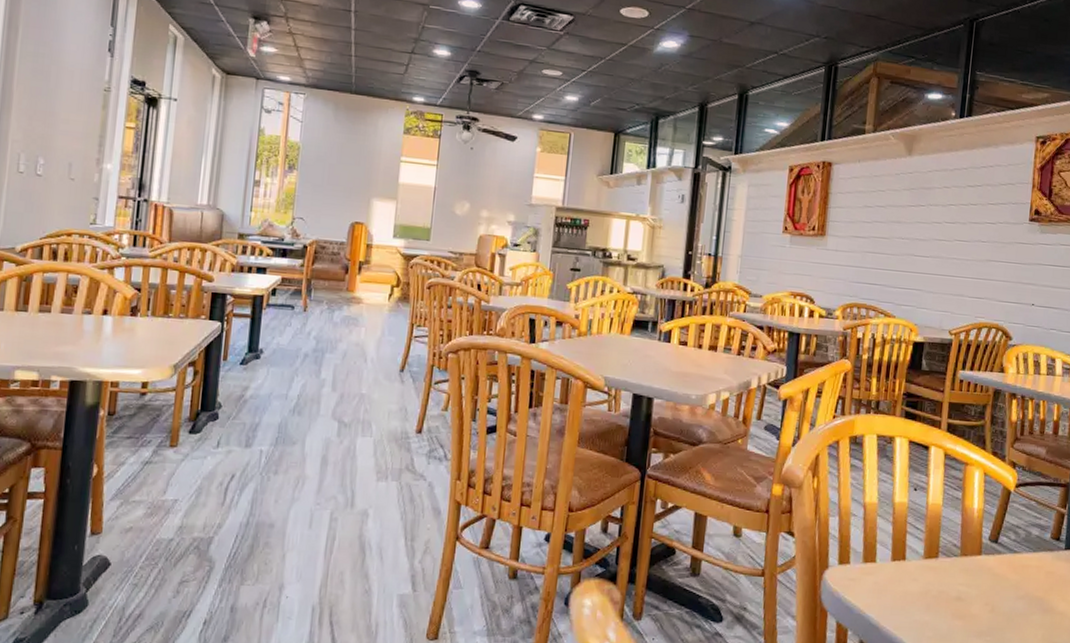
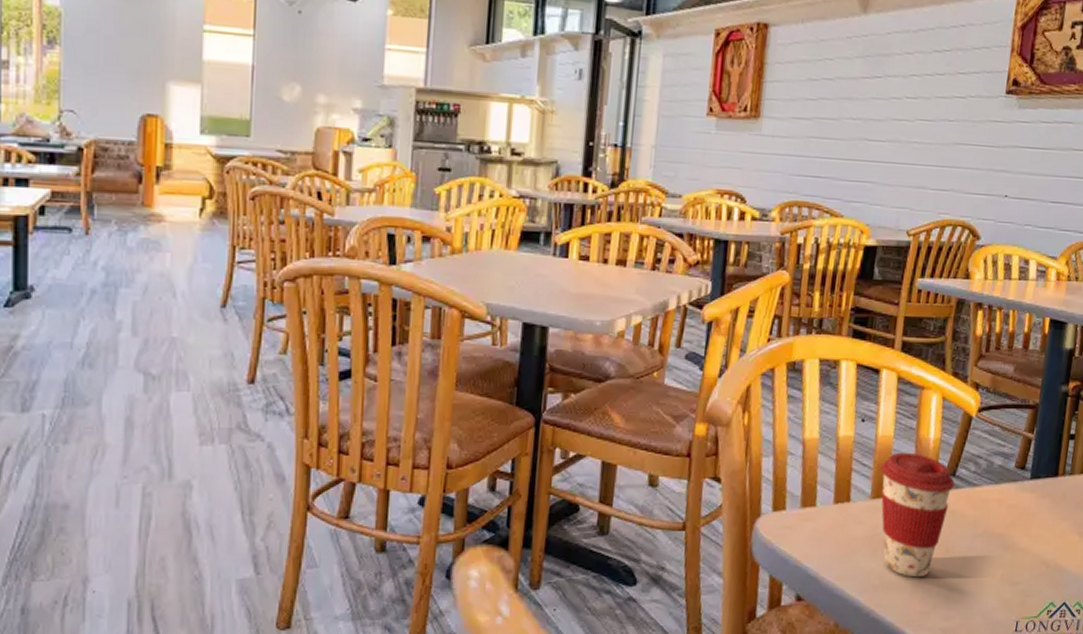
coffee cup: none [931,519,997,632] -> present [880,452,955,578]

